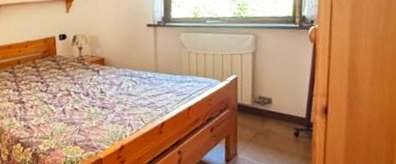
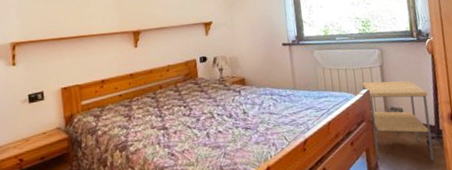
side table: none [230,69,302,154] -> present [362,81,434,162]

